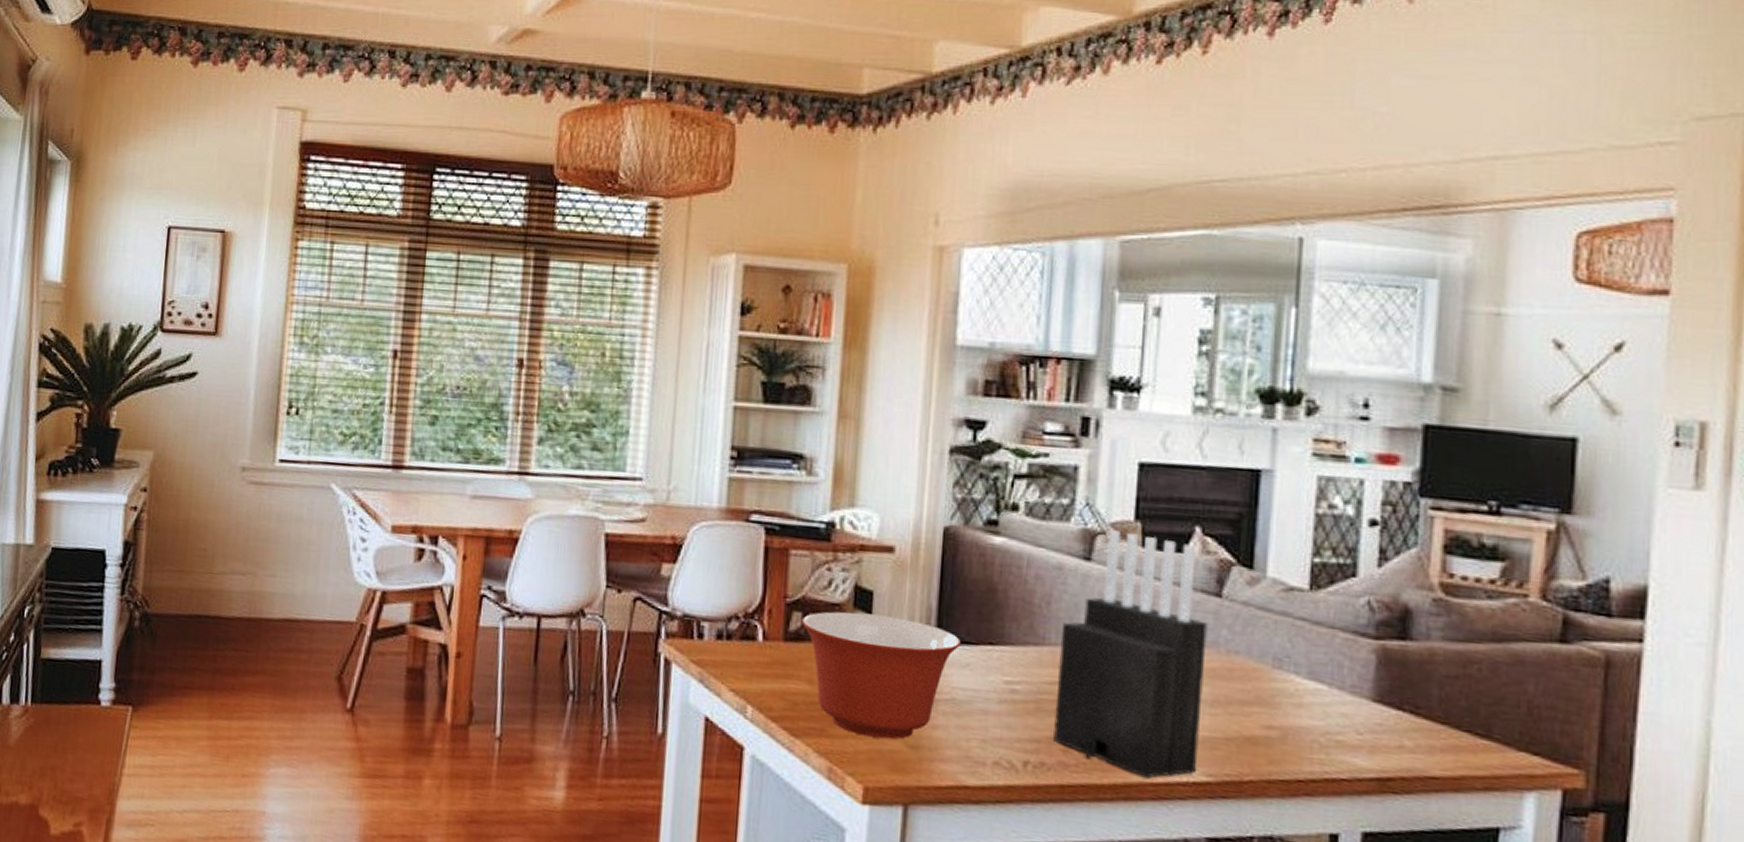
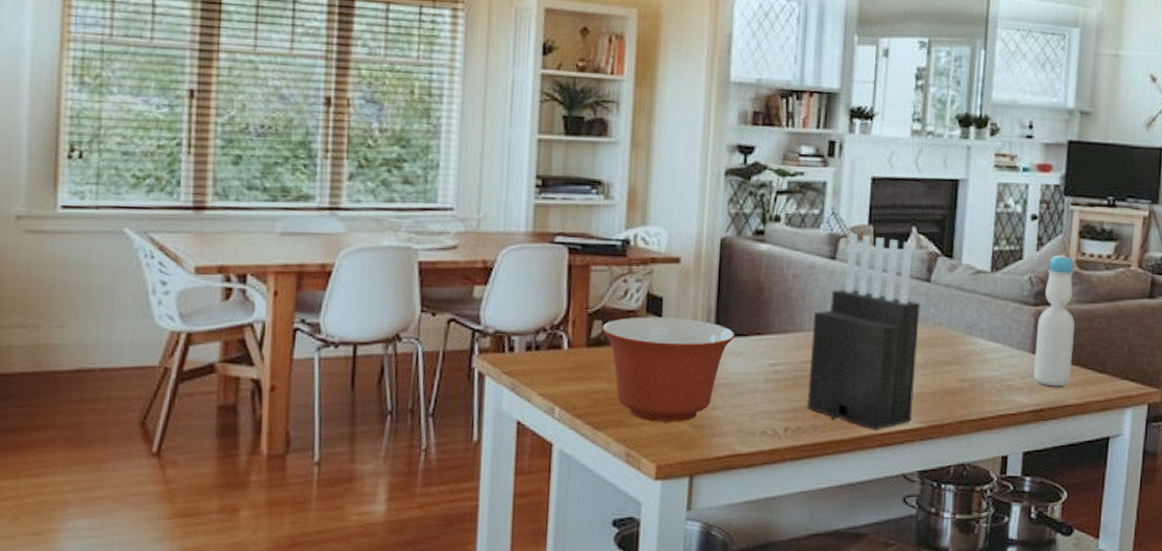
bottle: none [1377,573,1439,751] -> present [1034,254,1075,387]

